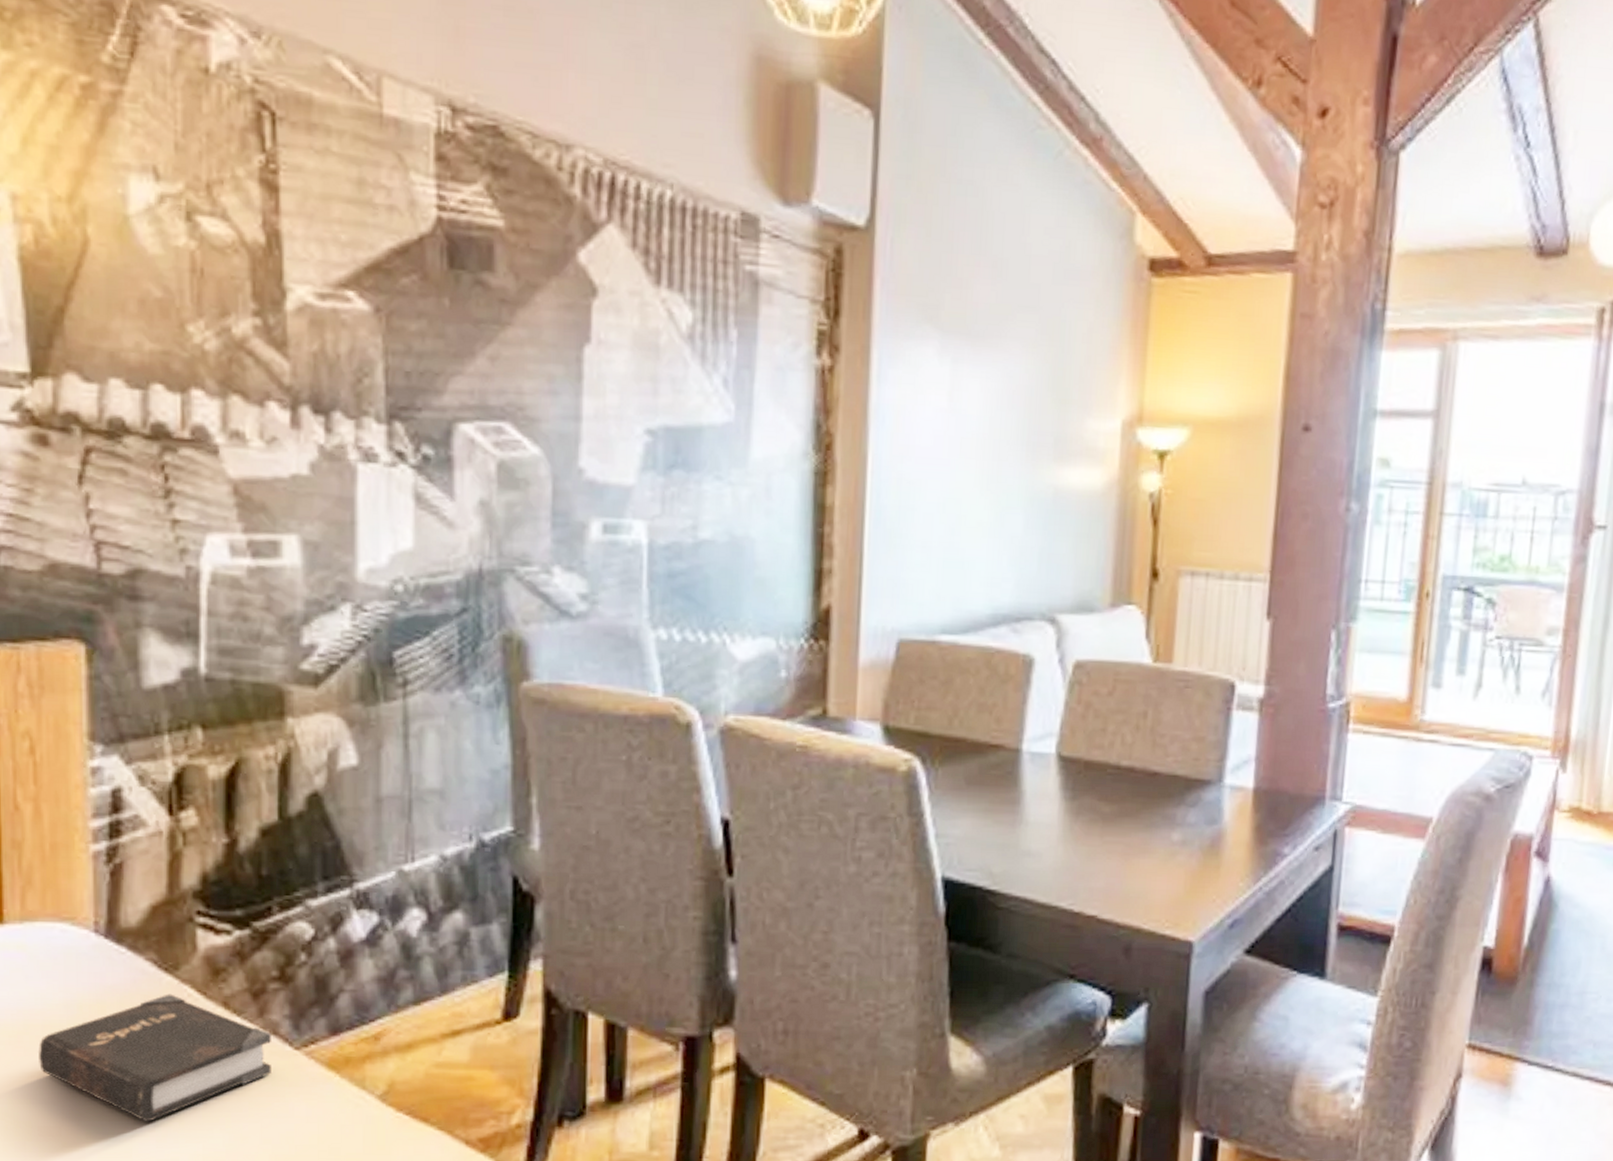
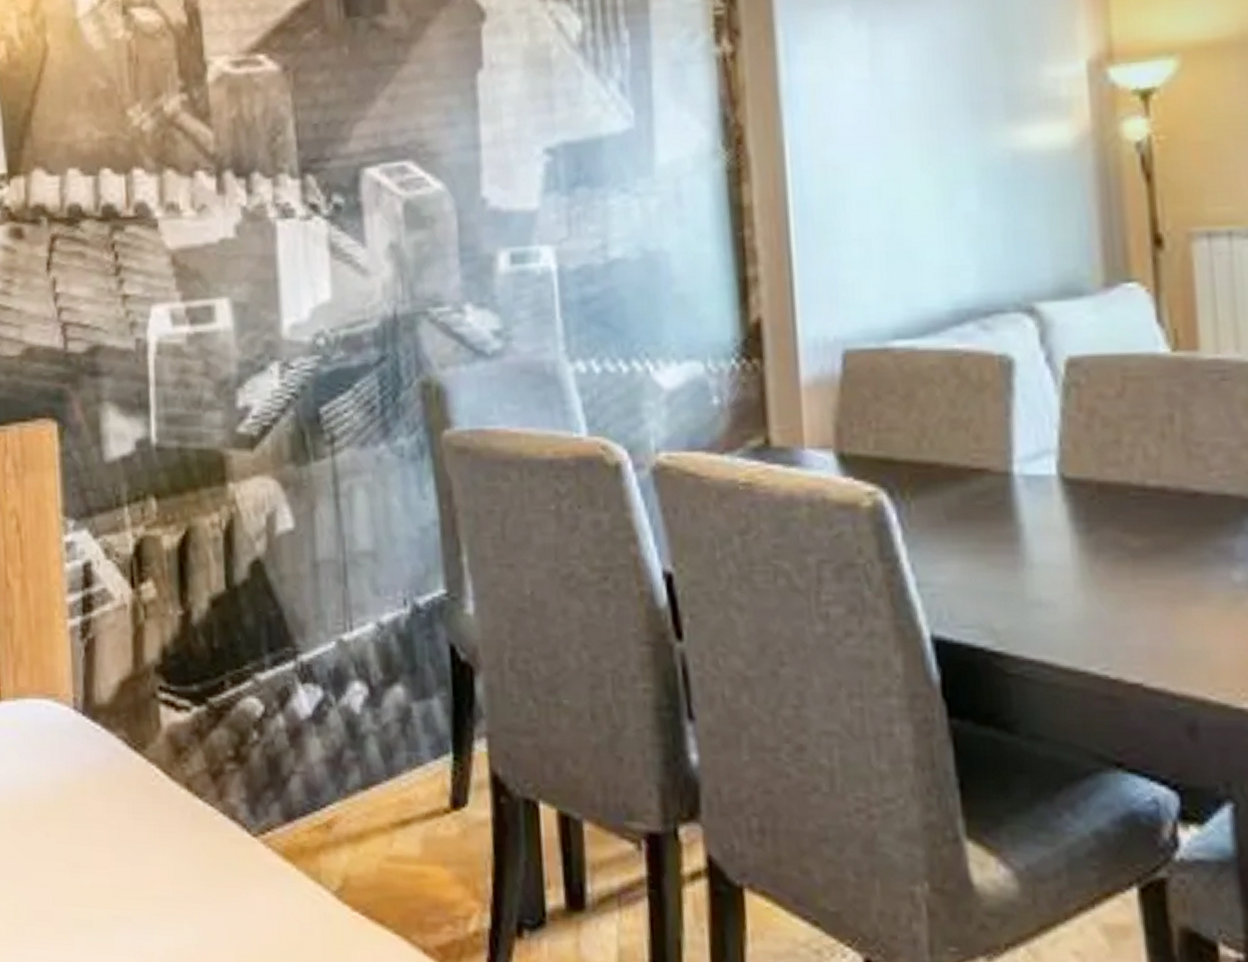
hardback book: present [39,993,271,1122] -> none [32,773,233,911]

